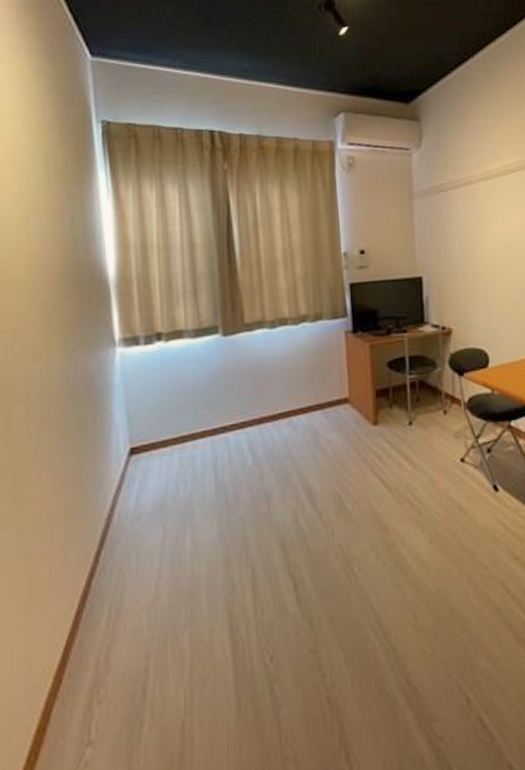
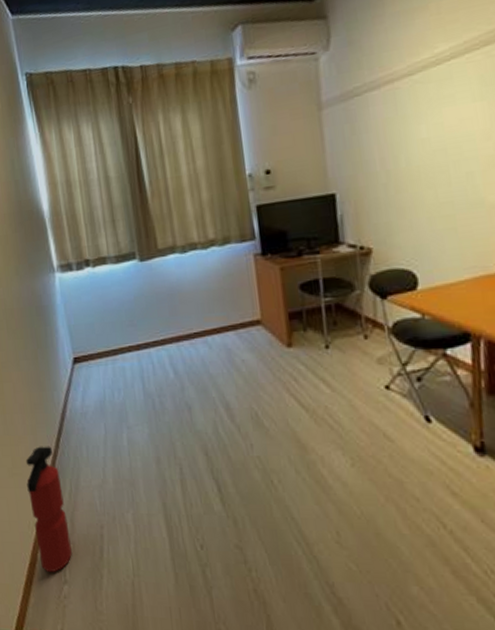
fire extinguisher: none [46,562,102,737] -> present [25,446,72,573]

